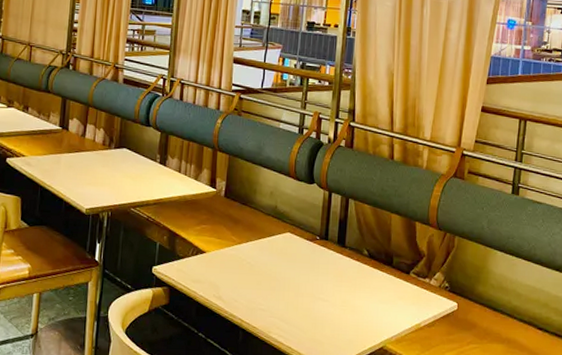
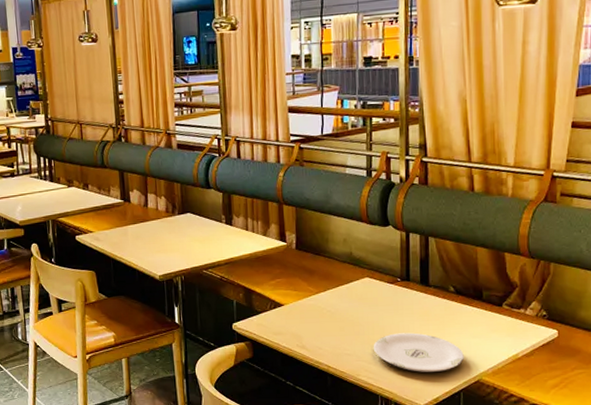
plate: none [287,292,371,335] -> present [373,332,464,372]

